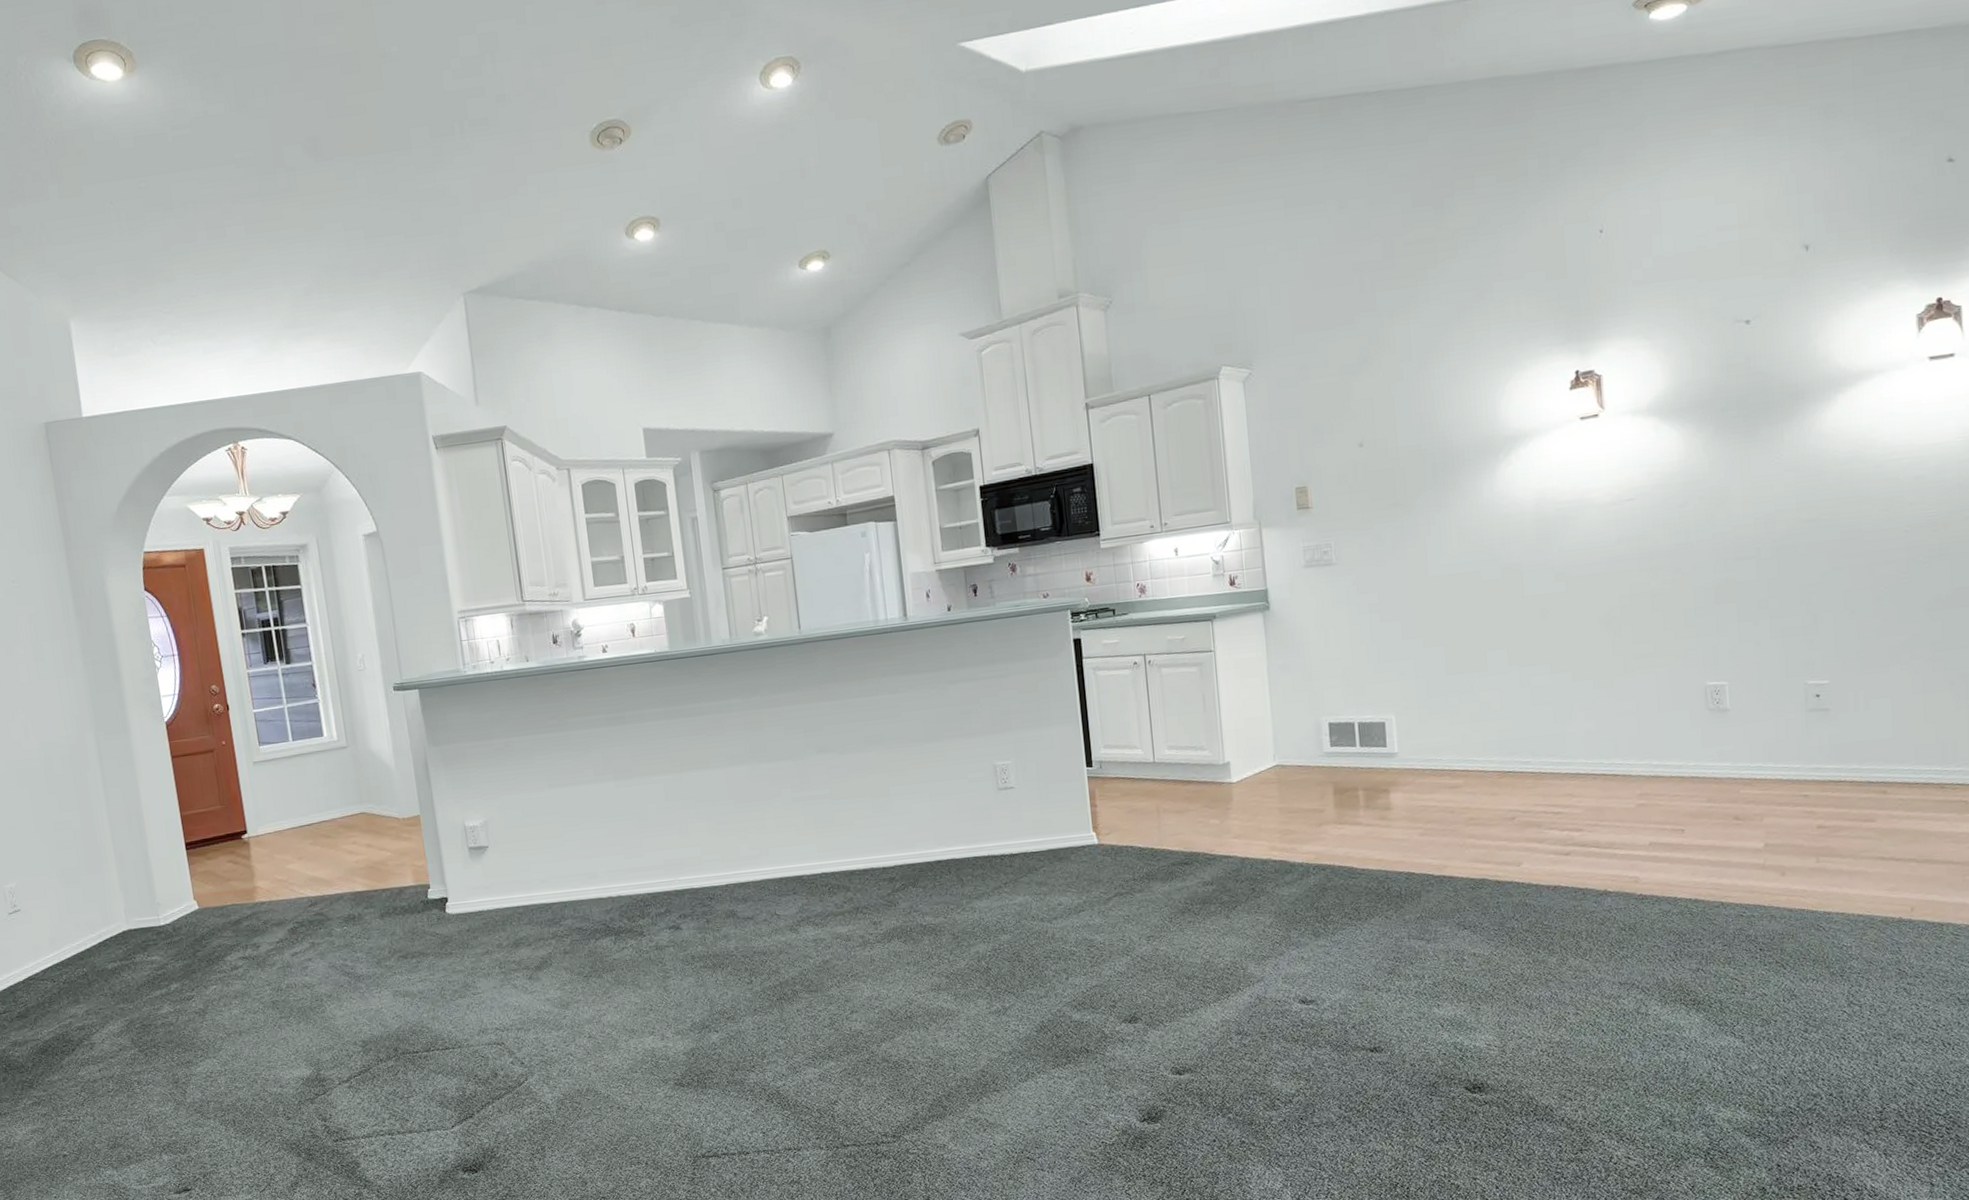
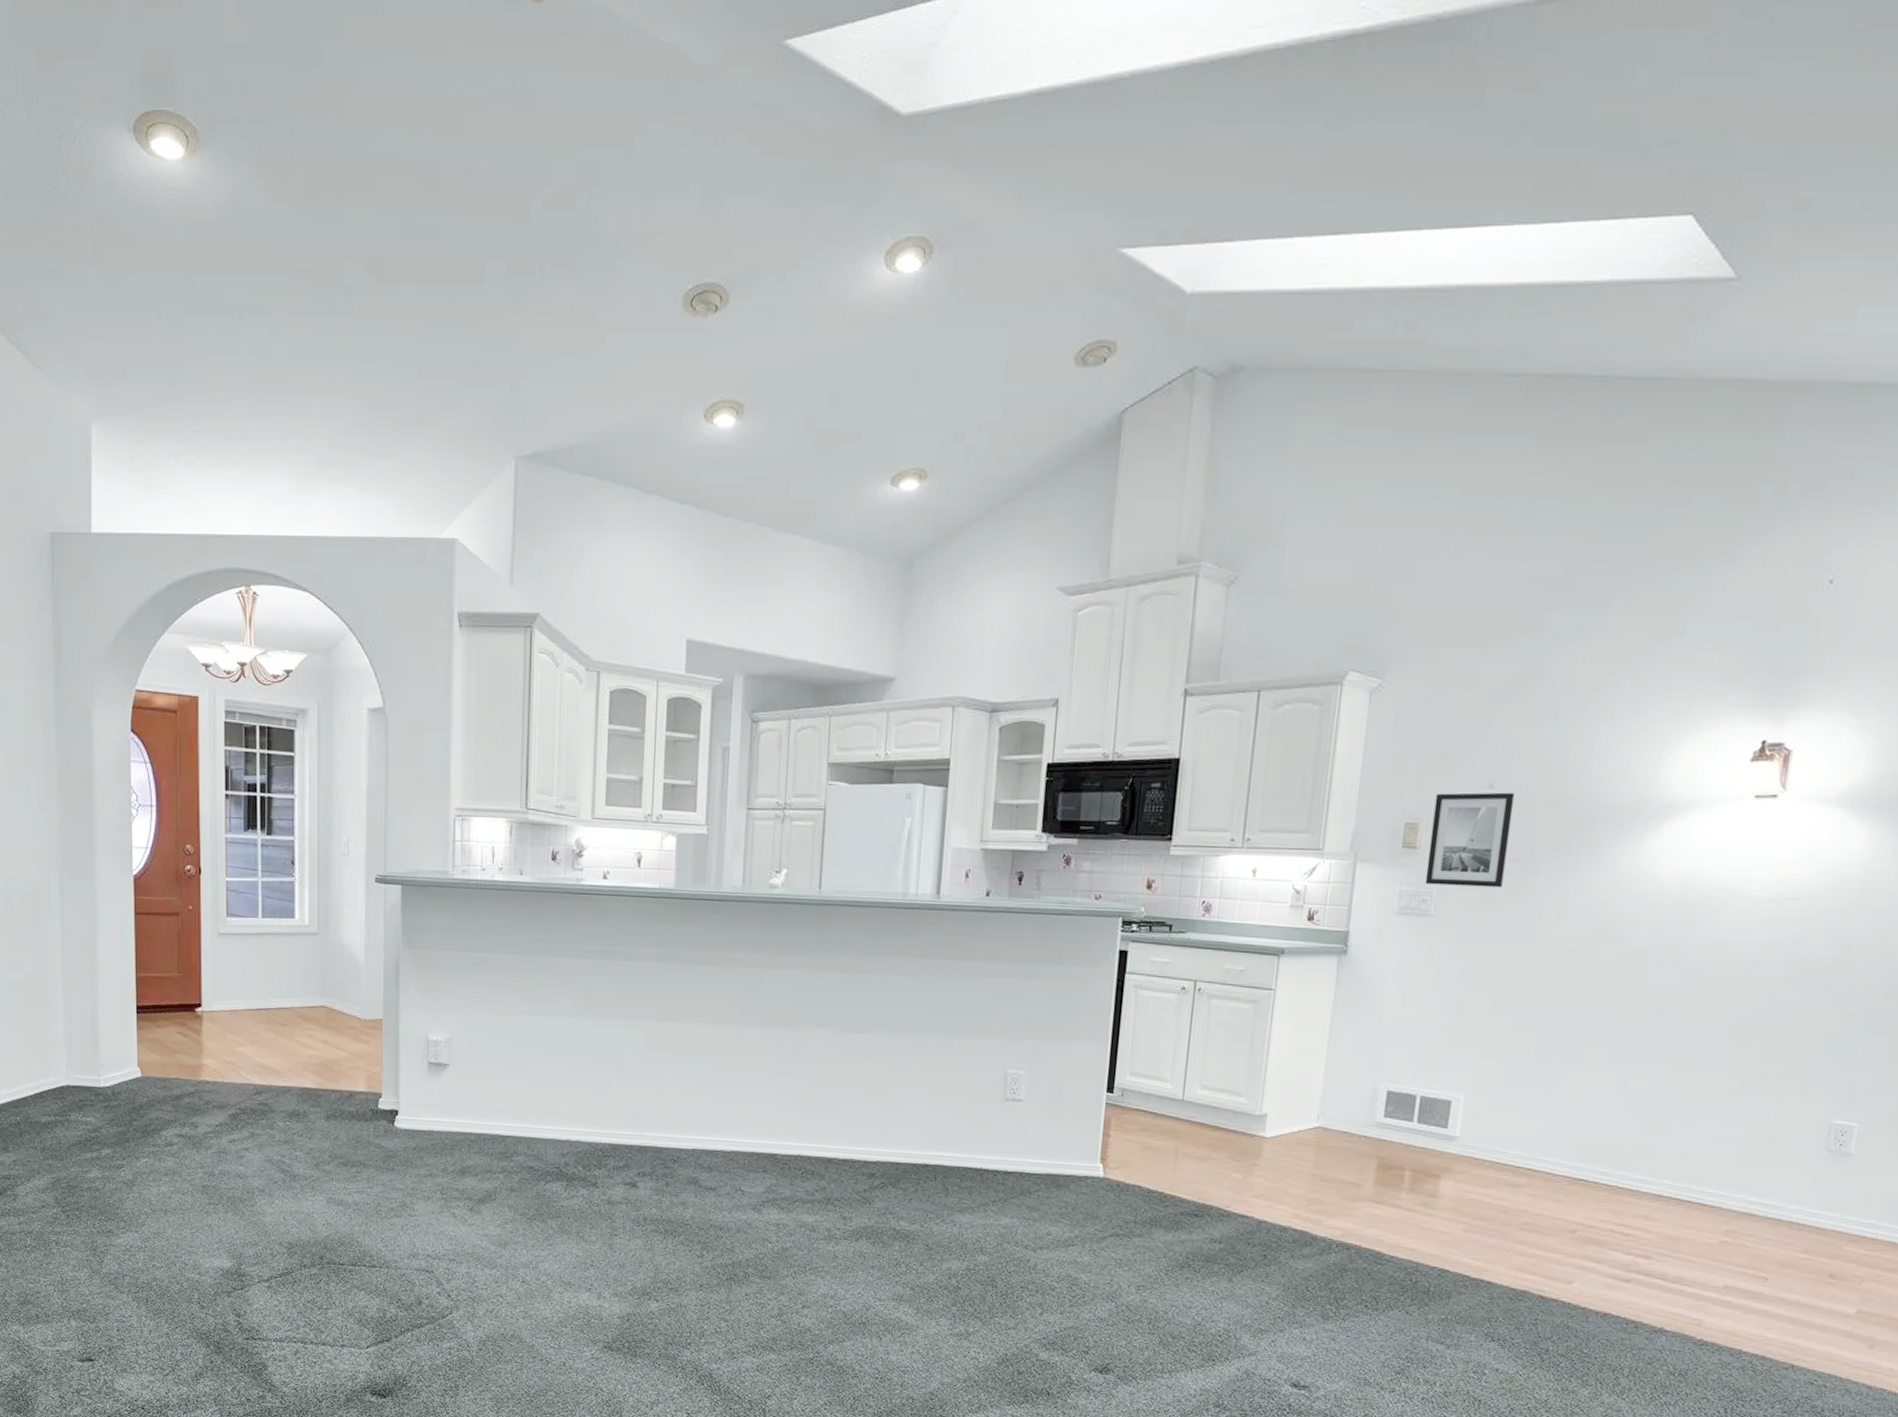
wall art: none [1316,447,1389,538] -> present [1424,792,1515,888]

